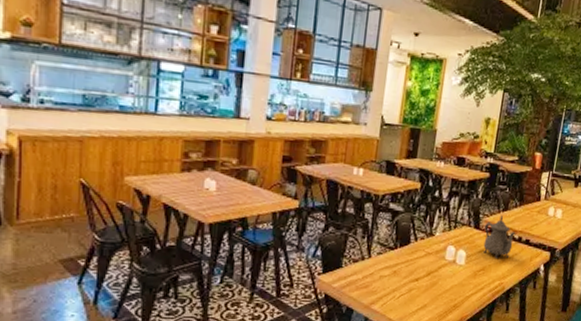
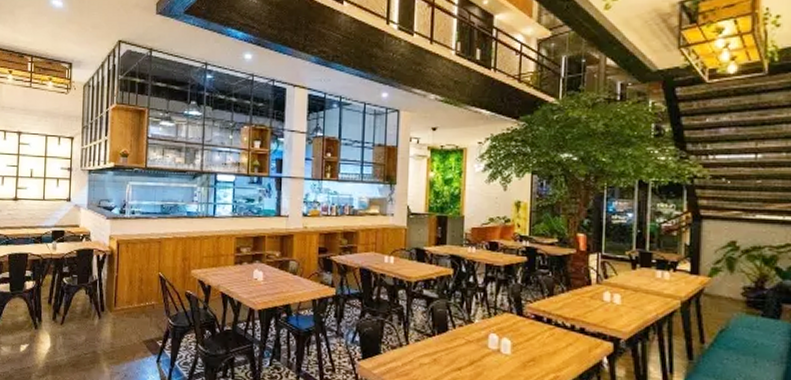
teapot: present [483,215,516,259] -> none [529,301,567,349]

